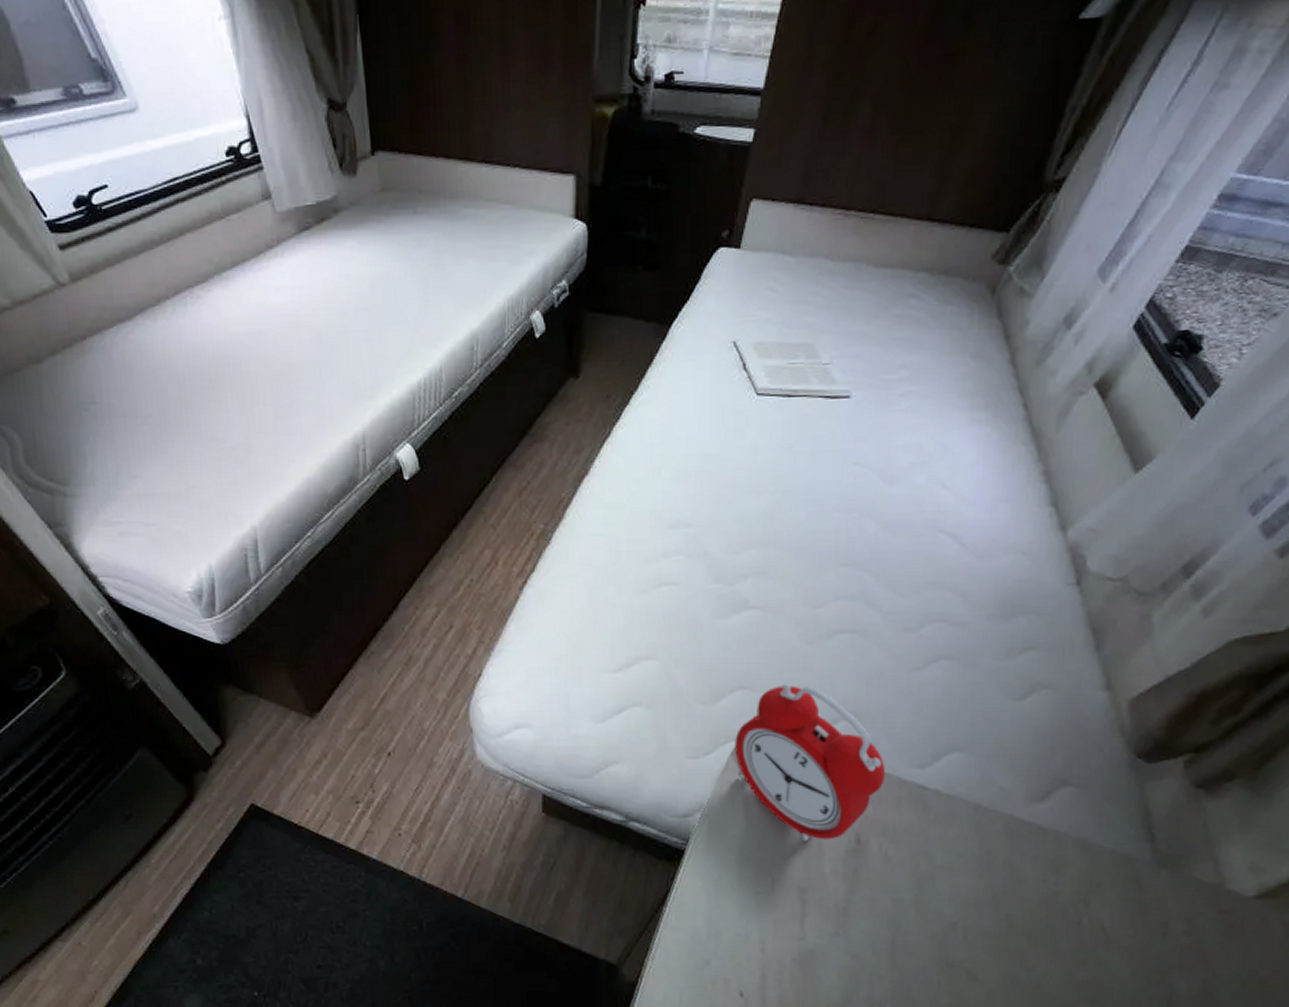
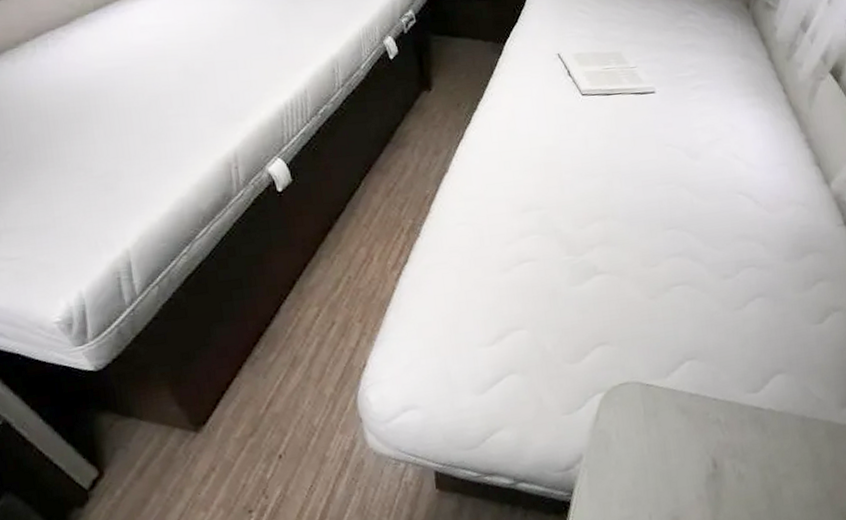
alarm clock: present [735,684,886,842] -> none [601,335,729,474]

